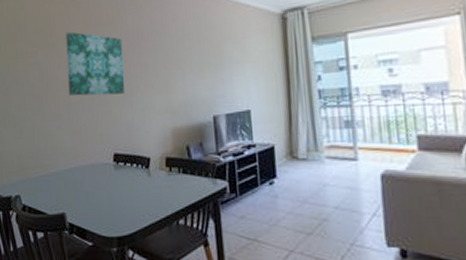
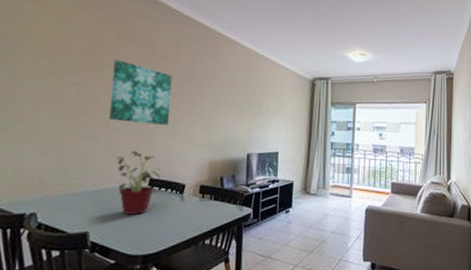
potted plant: none [81,125,124,194] -> present [117,151,161,215]

